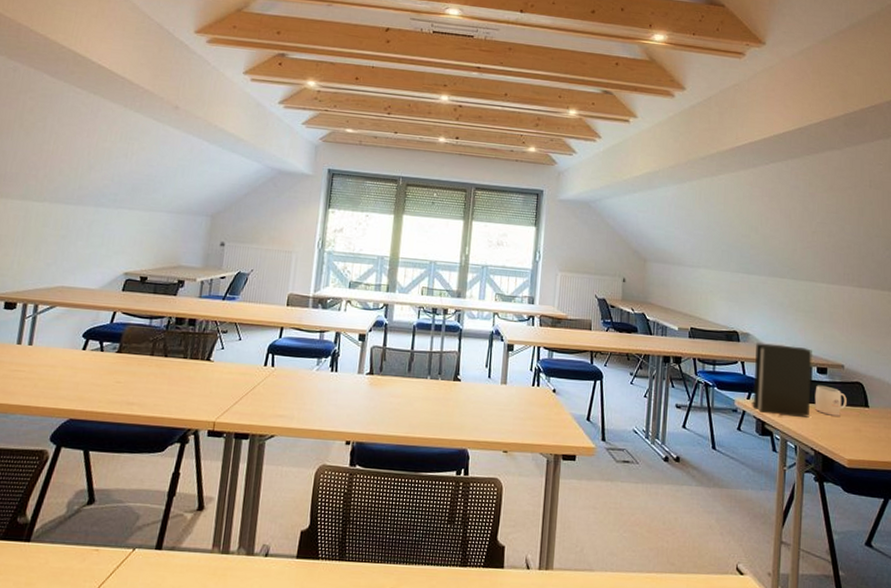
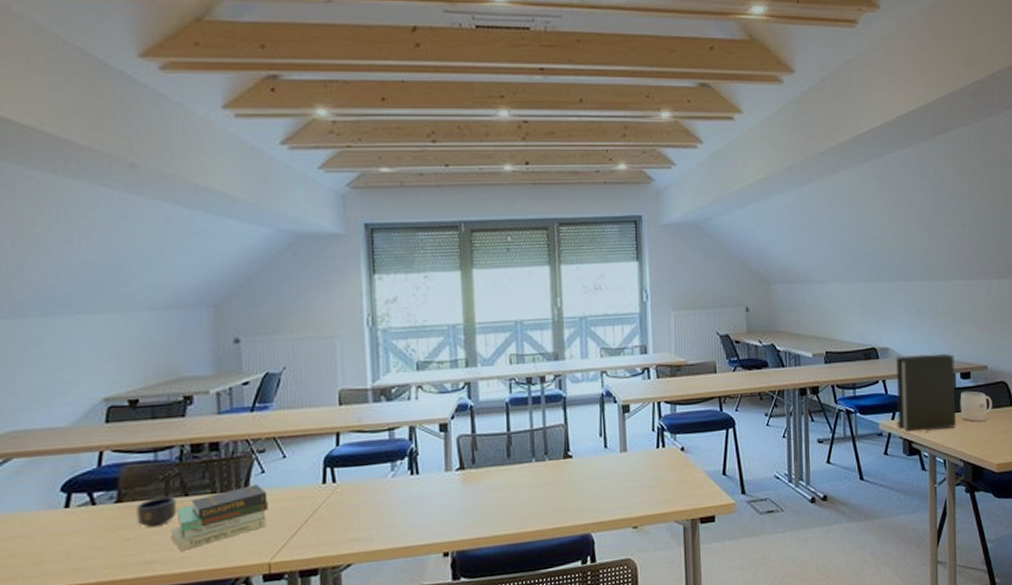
mug: none [128,354,159,377] -> present [136,496,178,528]
books: none [149,357,223,399] -> present [171,484,268,551]

